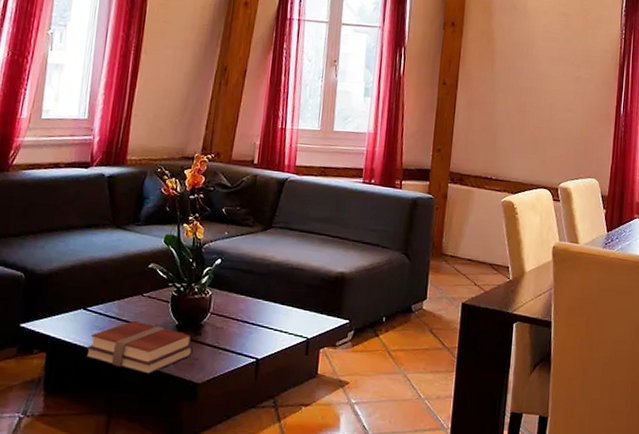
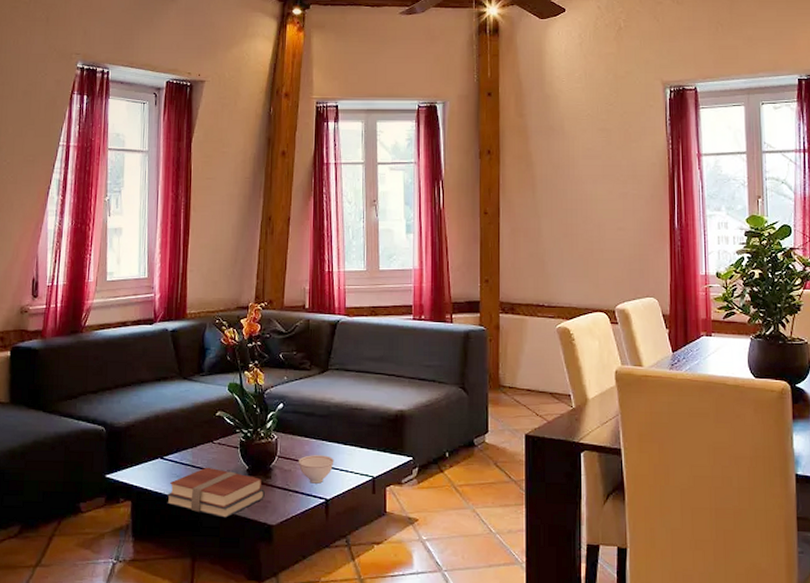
bowl: none [231,313,269,343] -> present [298,455,334,484]

